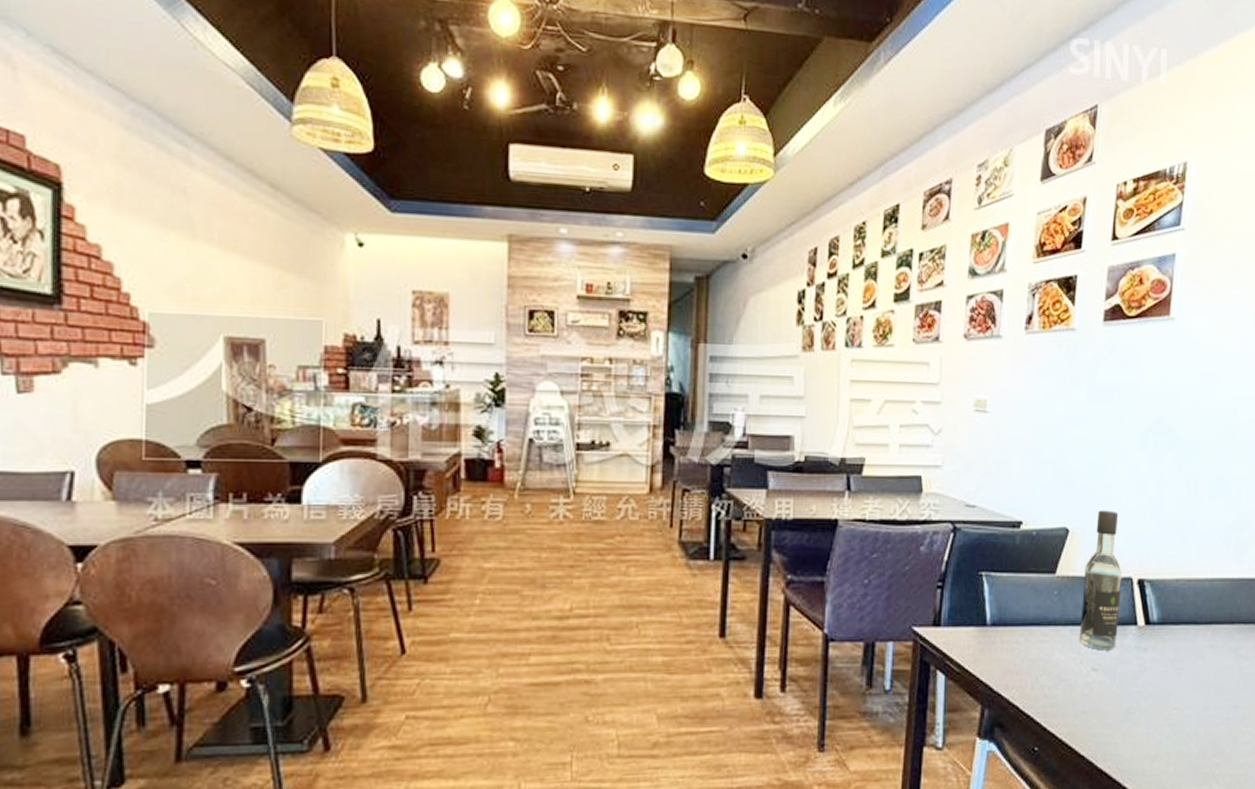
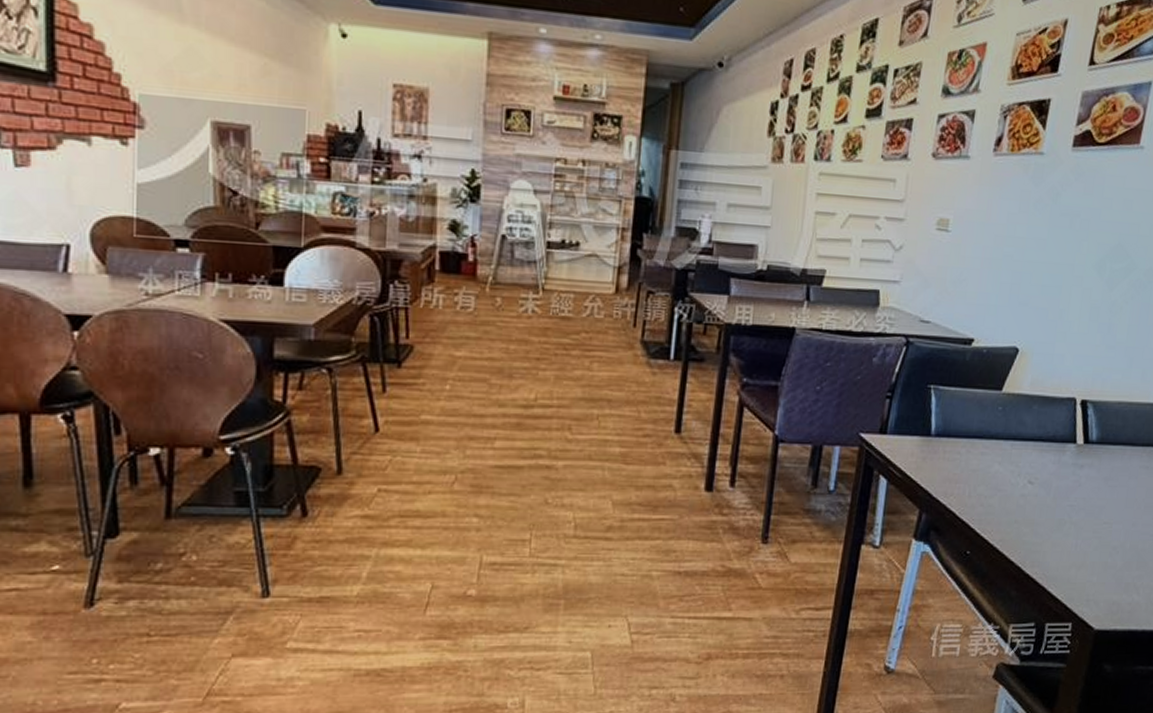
bottle: present [1079,510,1122,651] -> none [1018,332,1069,466]

